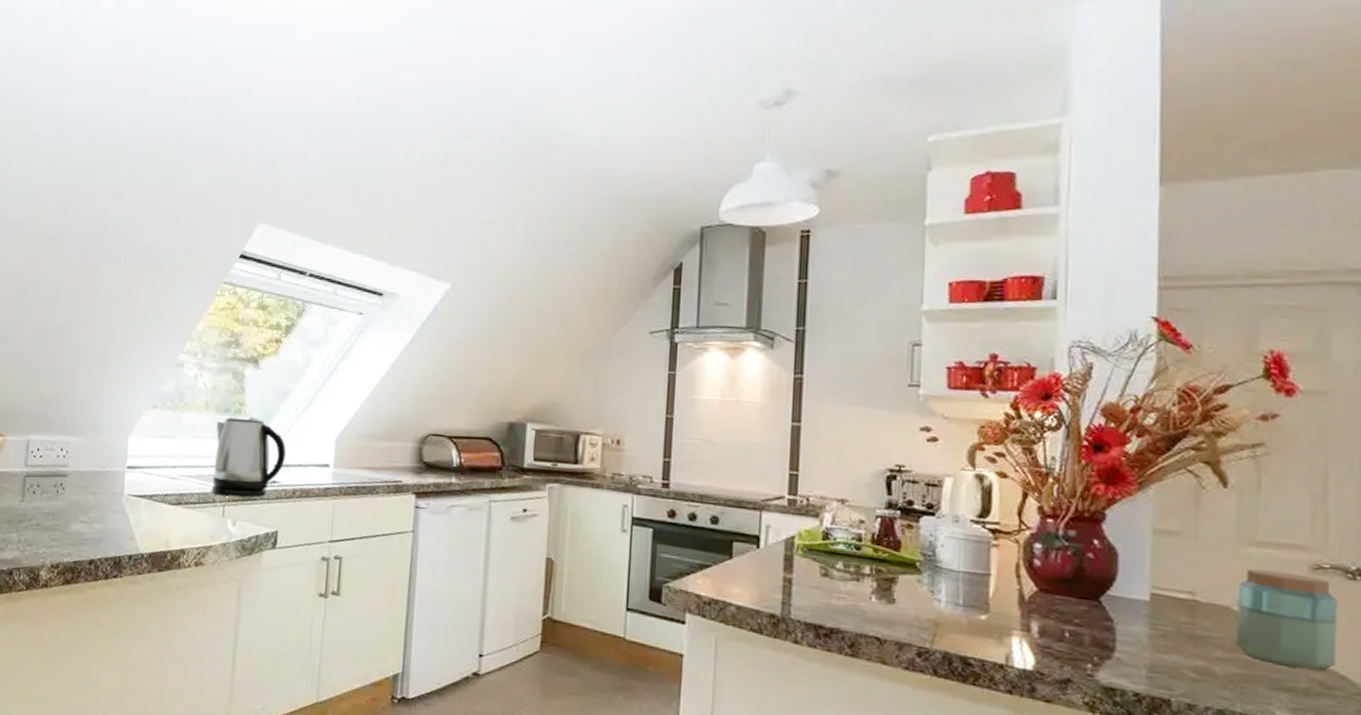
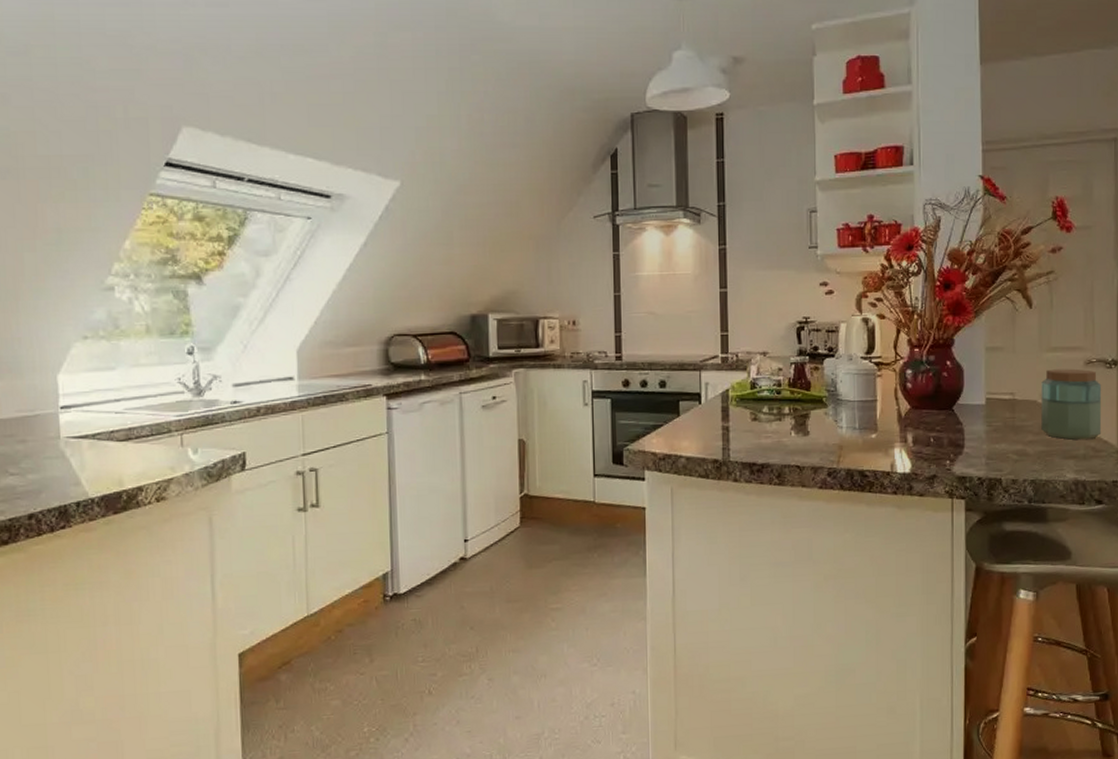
kettle: present [211,416,286,498] -> none [161,337,244,424]

